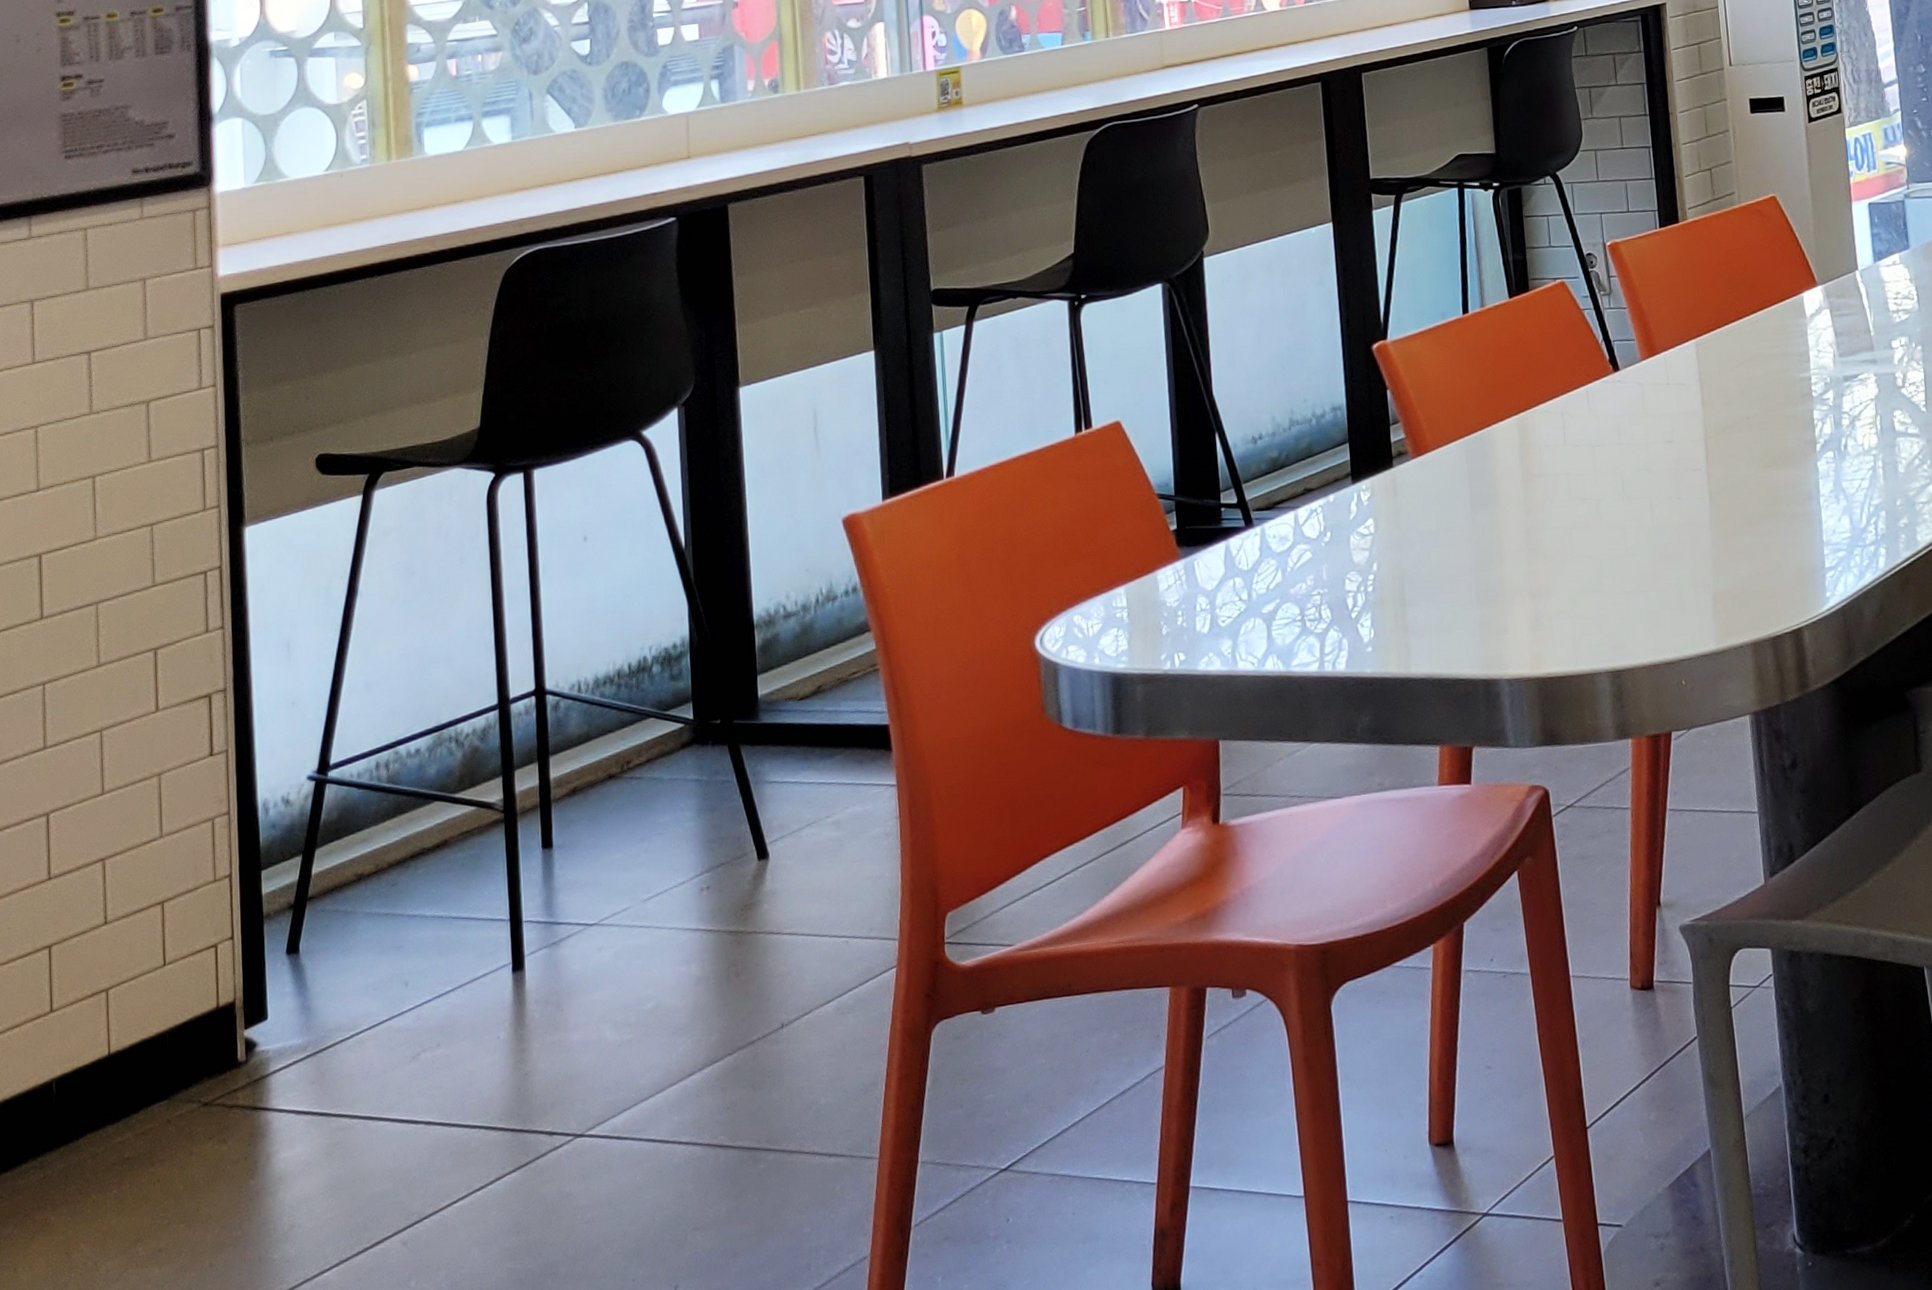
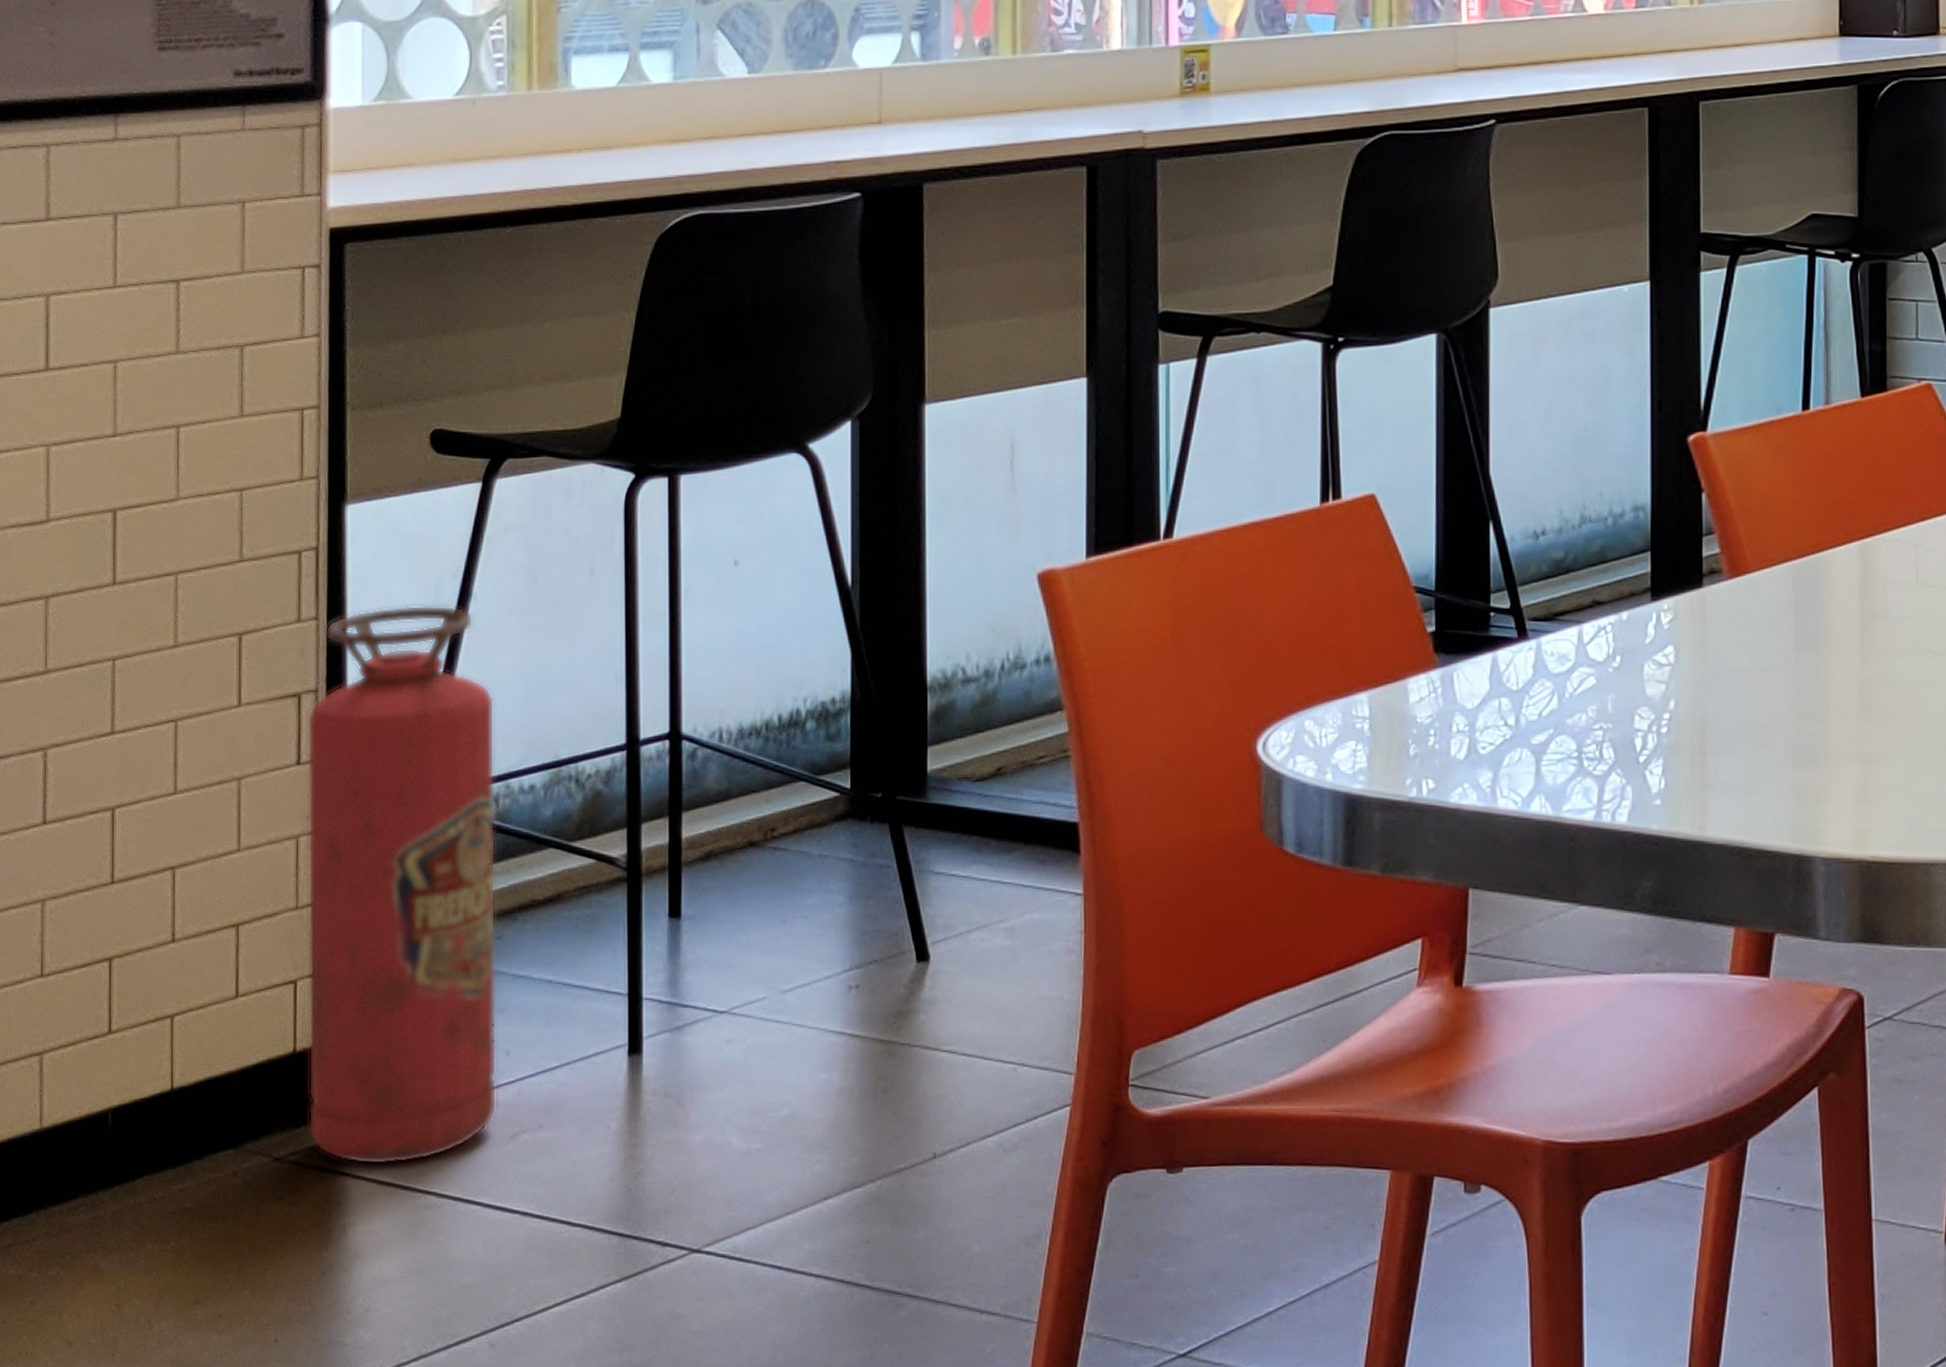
fire extinguisher: none [217,603,399,1100] -> present [307,605,497,1166]

